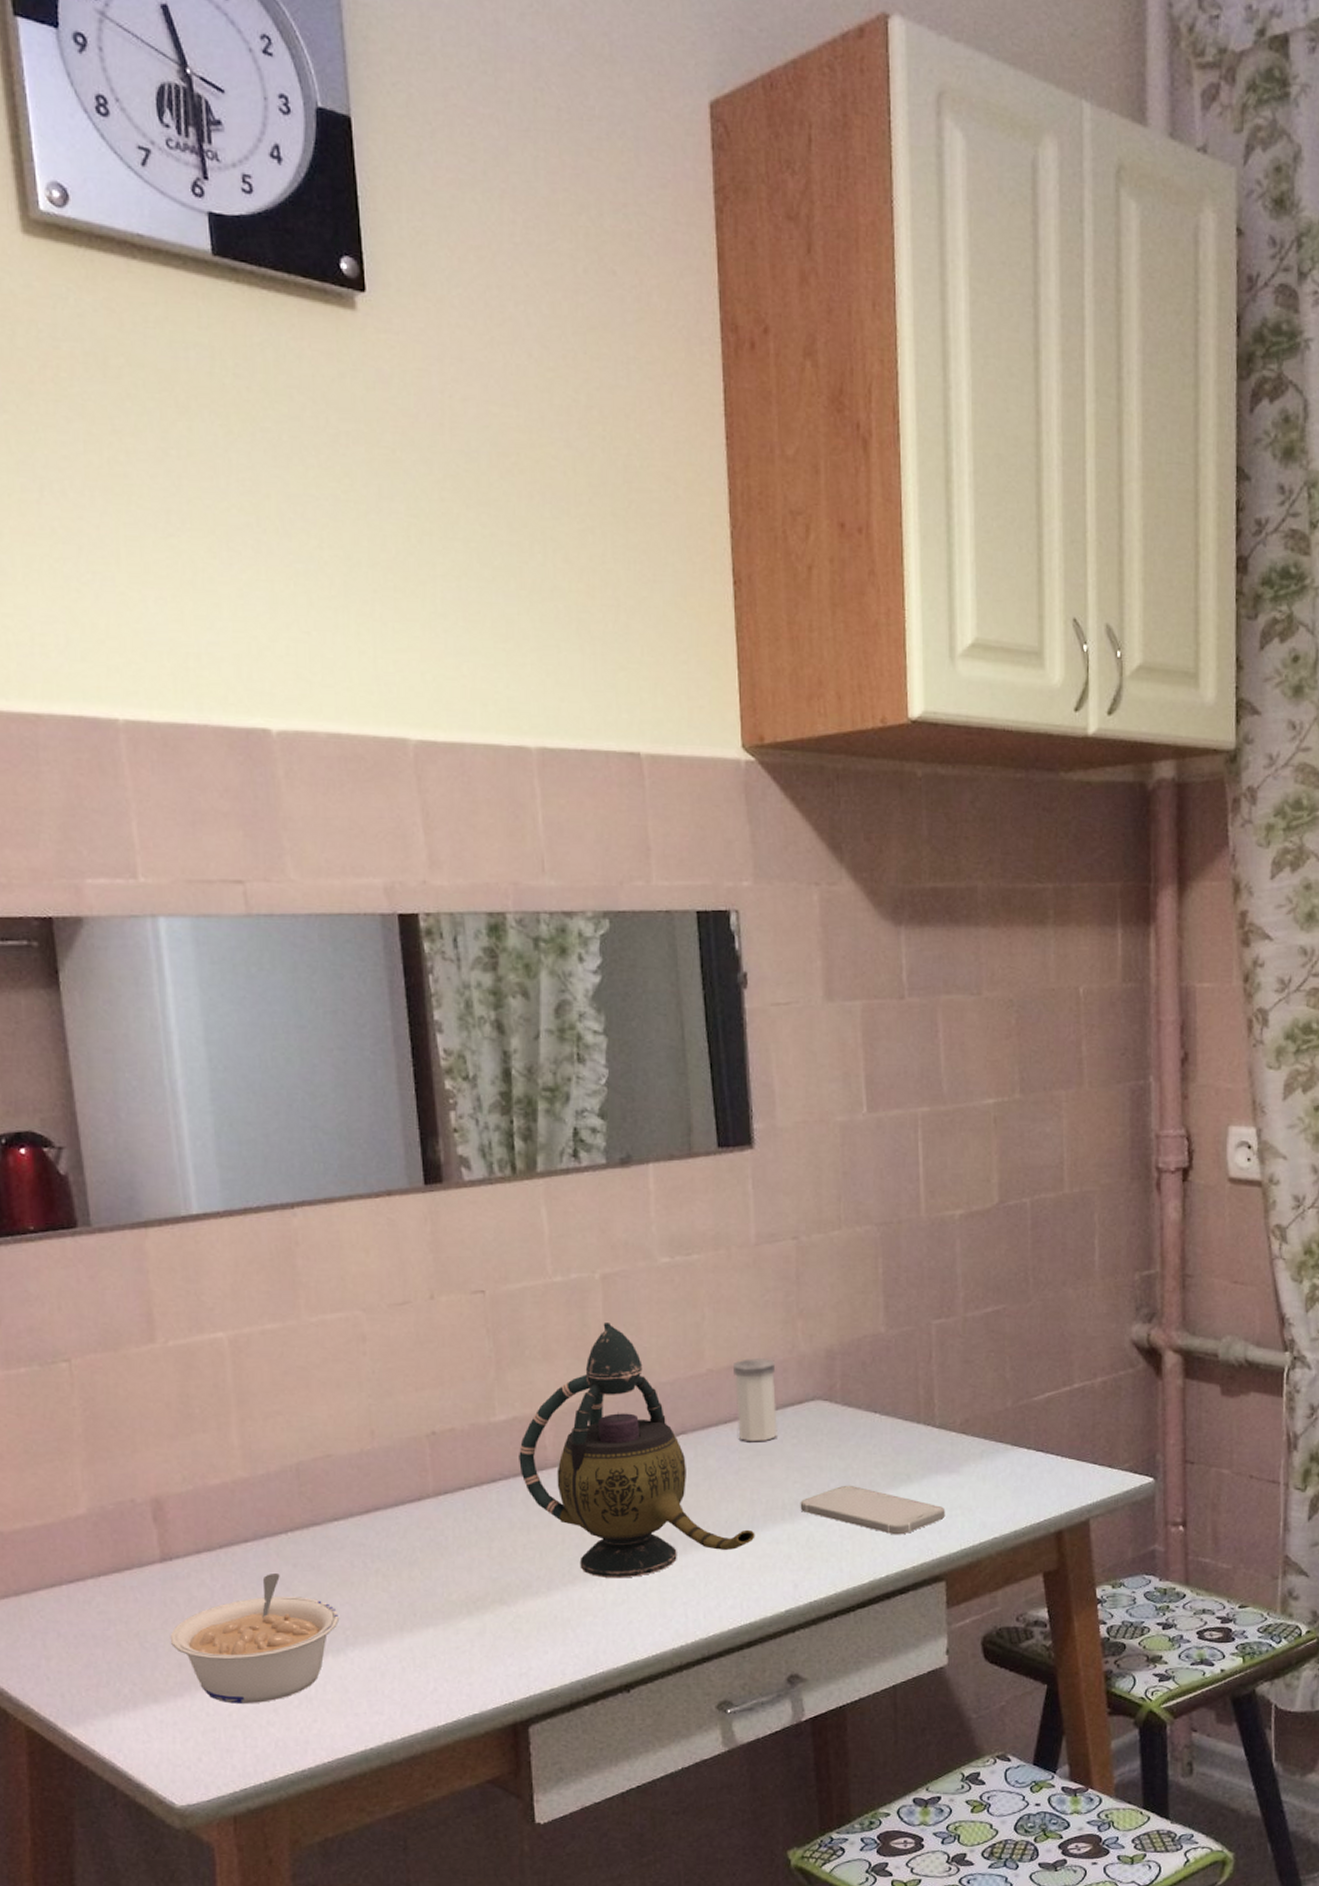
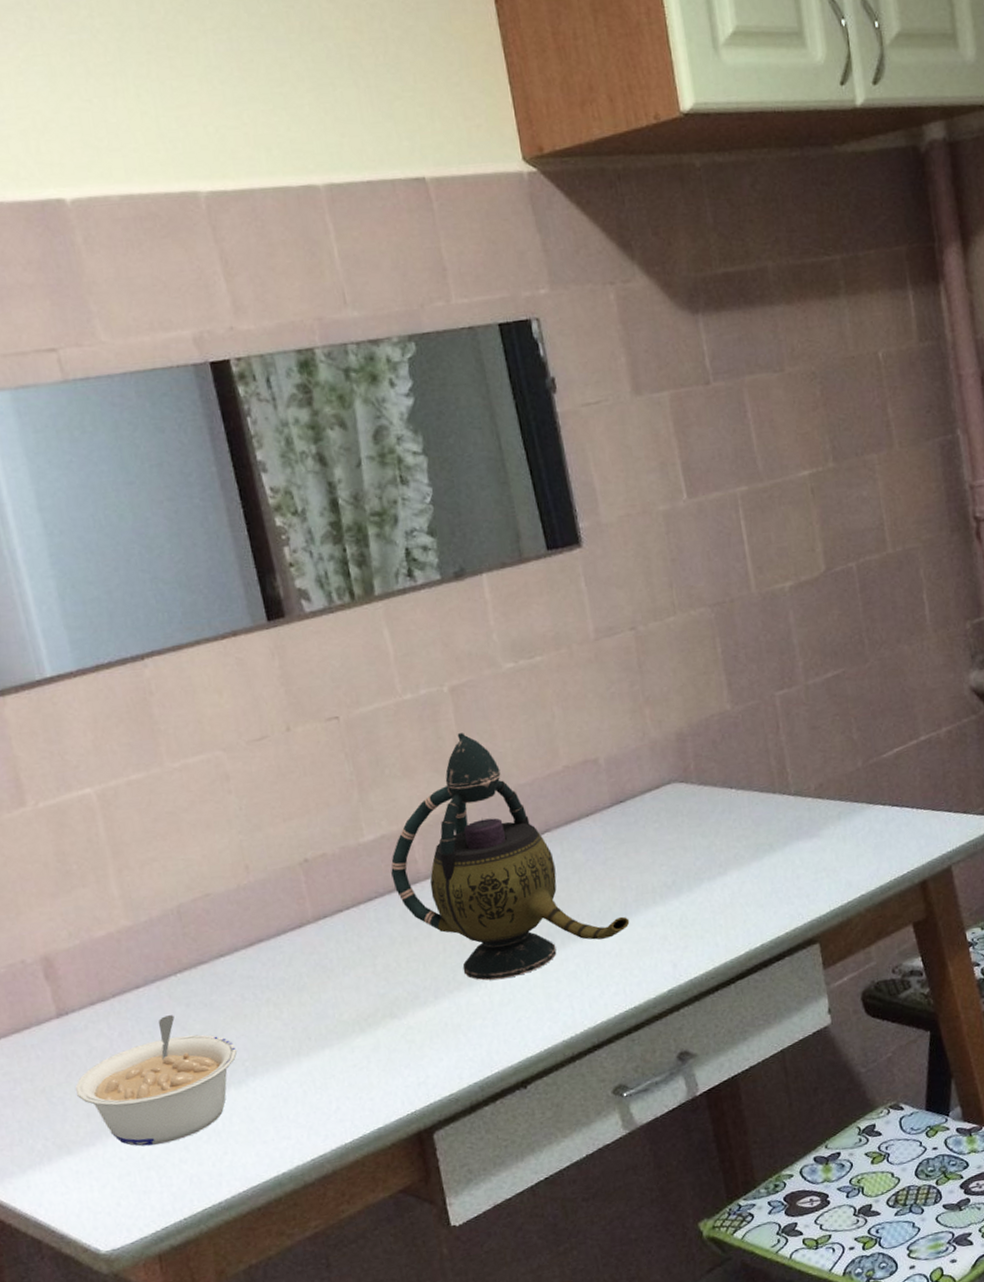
salt shaker: present [734,1358,777,1442] -> none [588,749,639,832]
smartphone: present [800,1486,946,1535] -> none [669,861,812,905]

